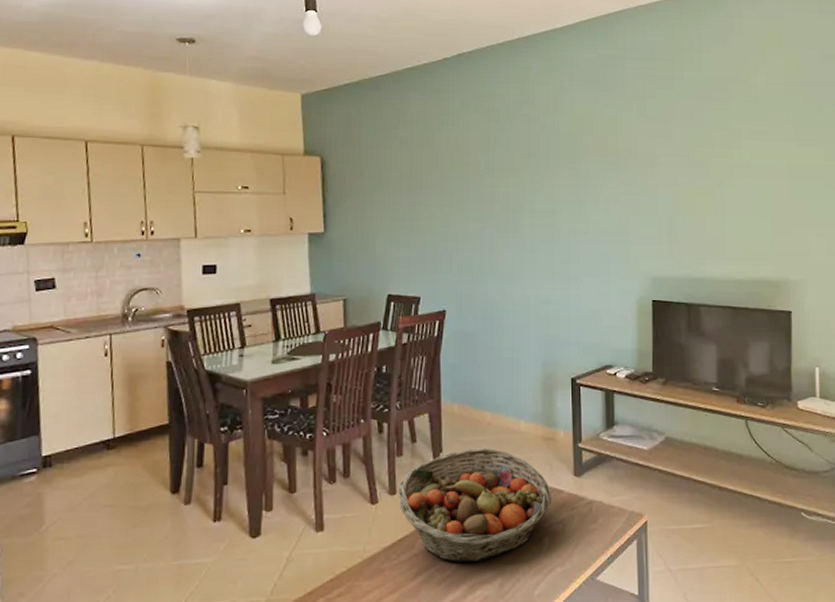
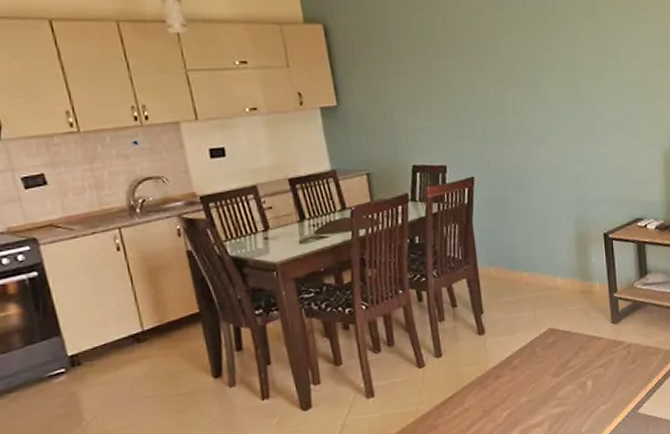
fruit basket: present [398,448,551,563] -> none [443,305,592,412]

